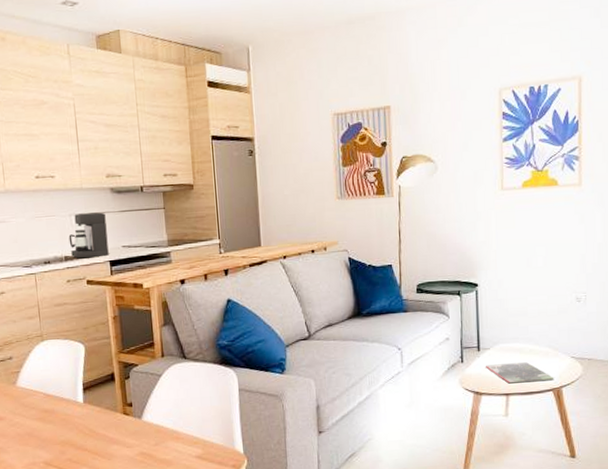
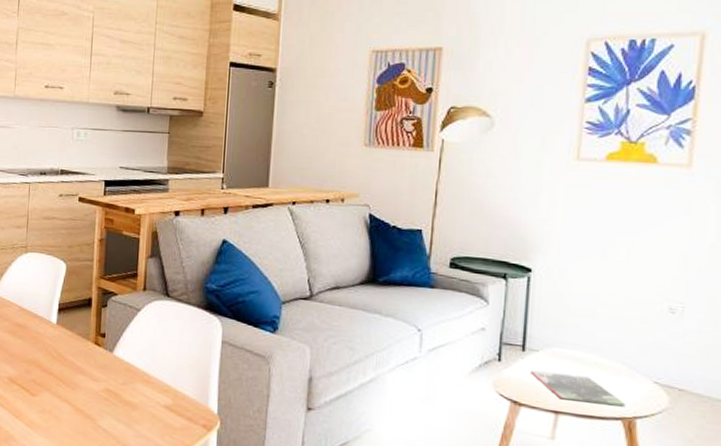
coffee maker: present [68,212,109,259] -> none [67,128,108,175]

